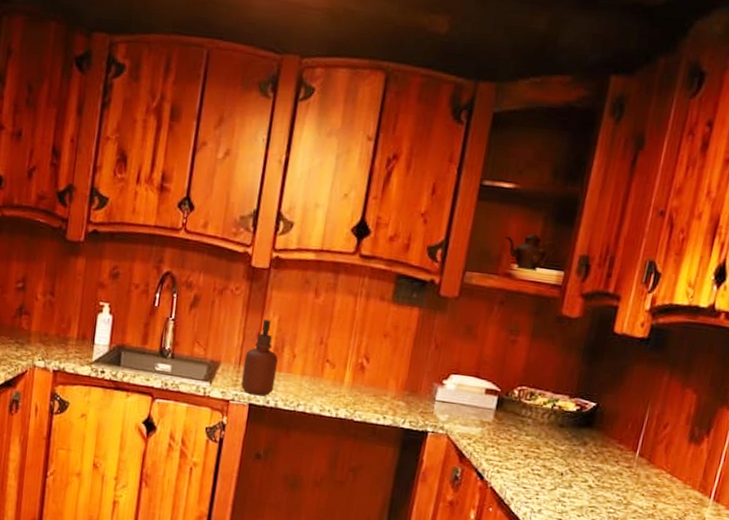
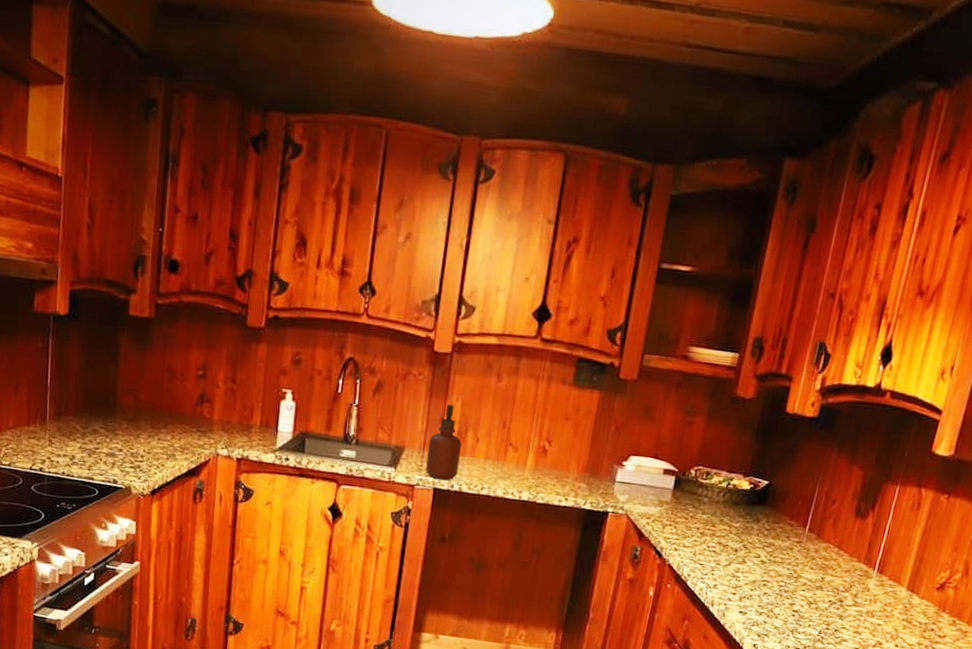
teapot: present [504,231,556,272] -> none [681,314,731,354]

